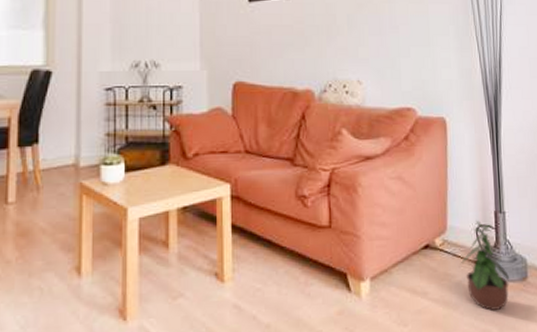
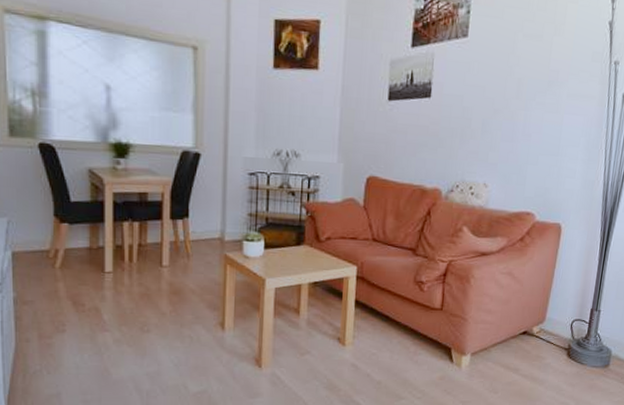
potted plant: present [460,220,509,312] -> none [551,315,593,389]

